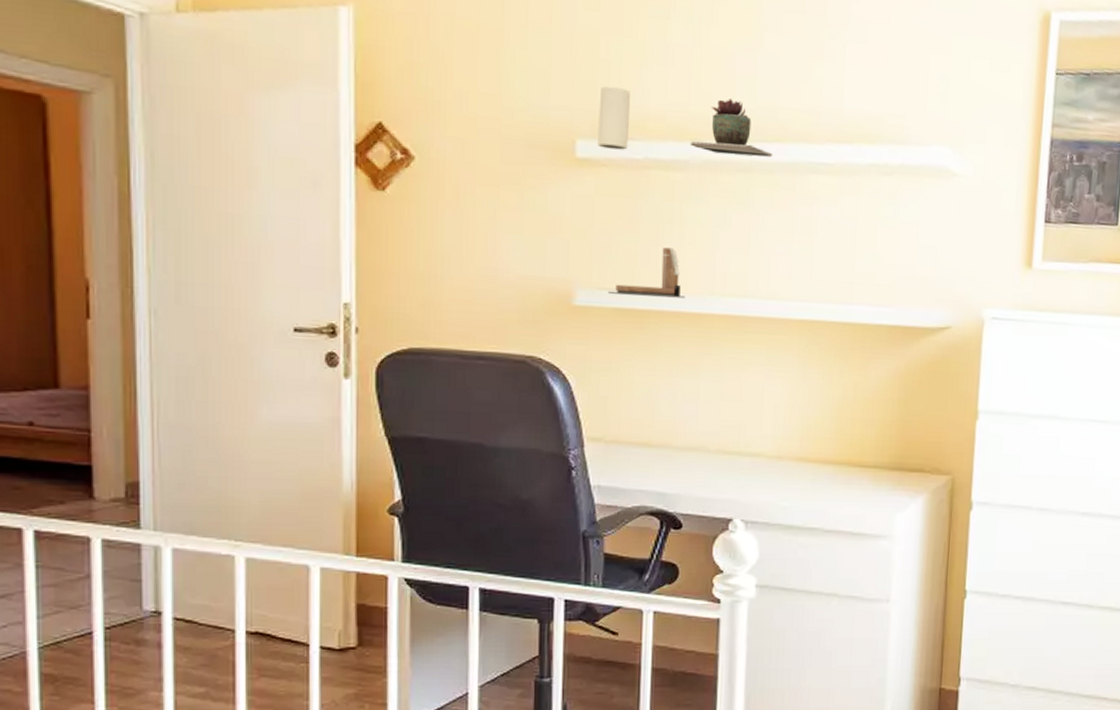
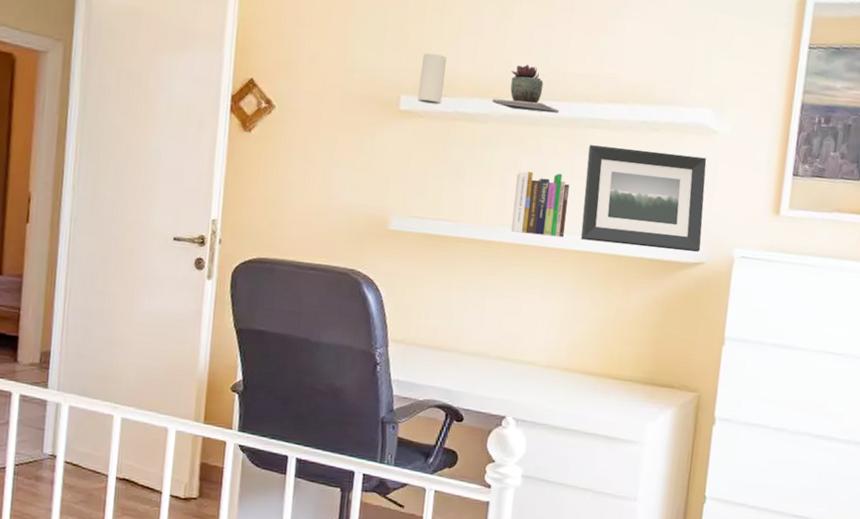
bookend: present [608,247,686,298] -> none [417,185,480,228]
books: none [724,229,790,305] -> present [511,172,569,237]
picture frame: none [807,194,948,316] -> present [580,145,707,253]

